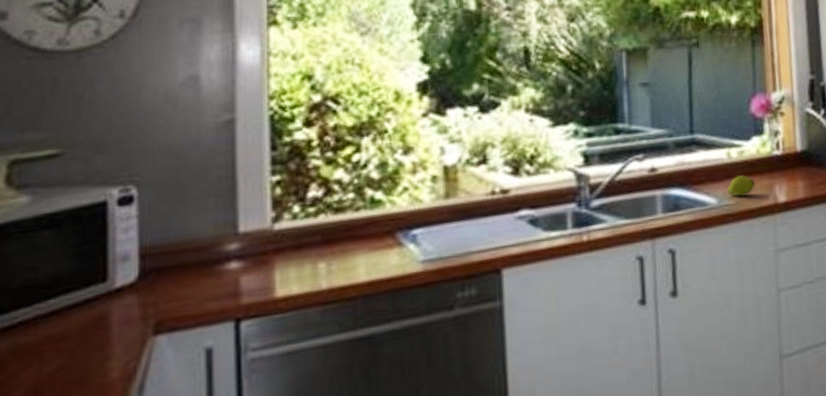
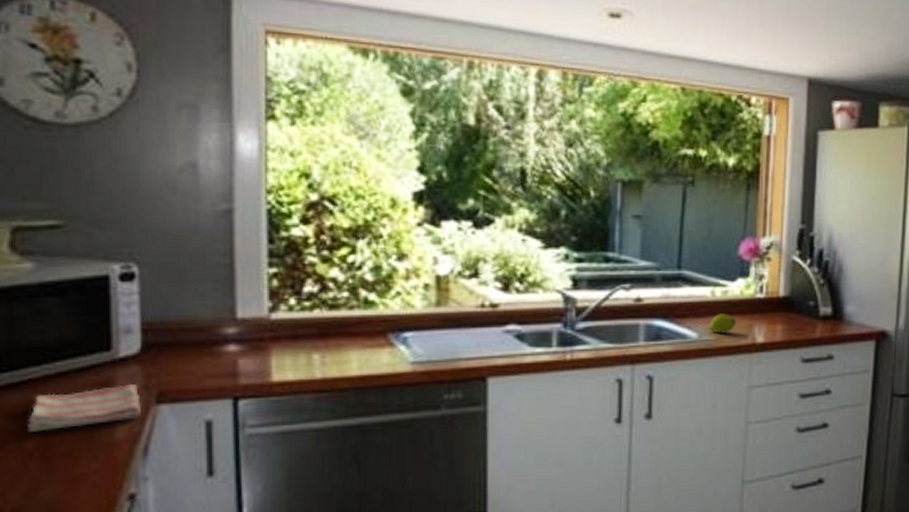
dish towel: none [16,315,137,381] -> present [28,383,141,432]

